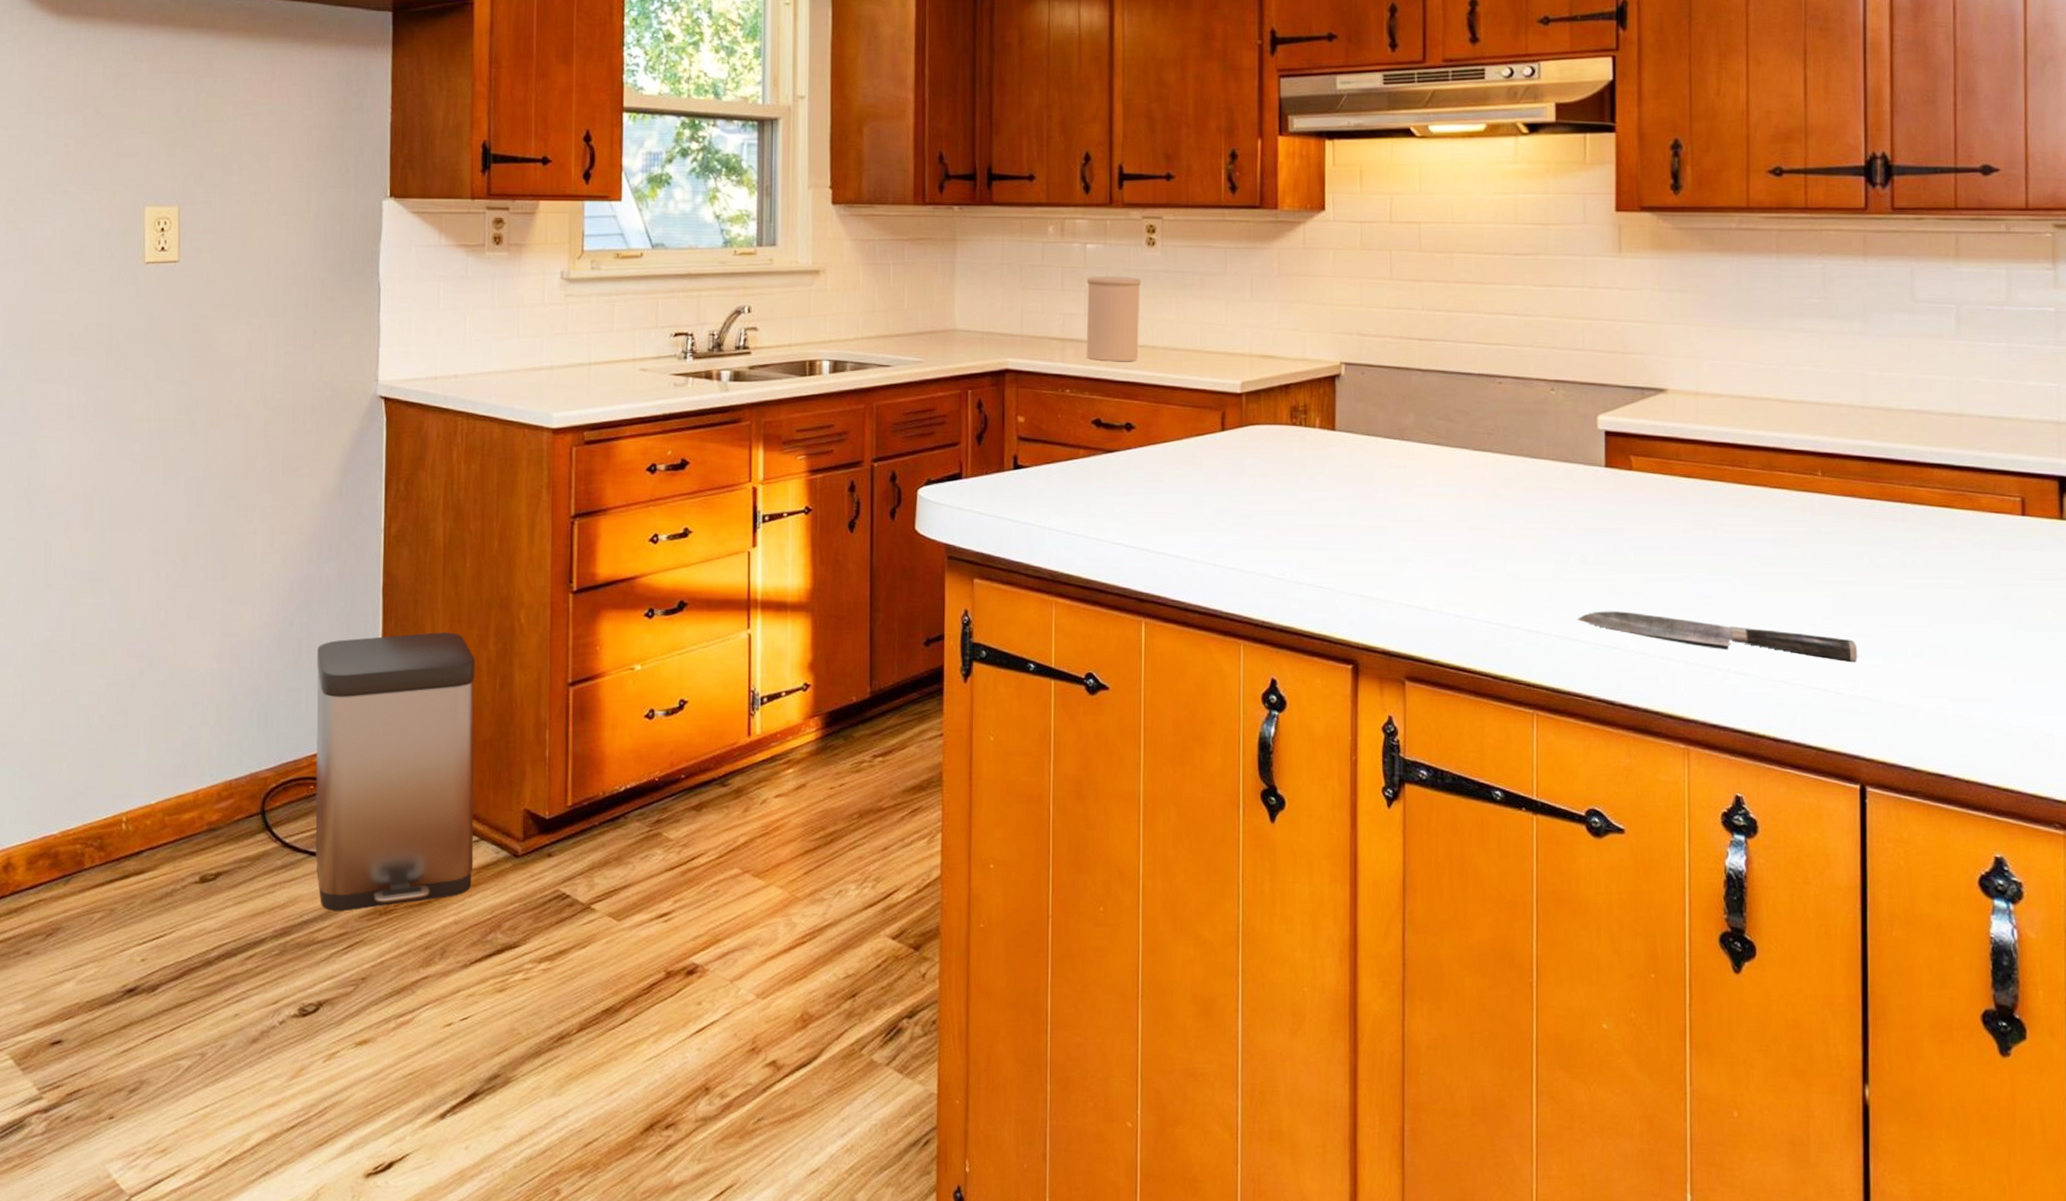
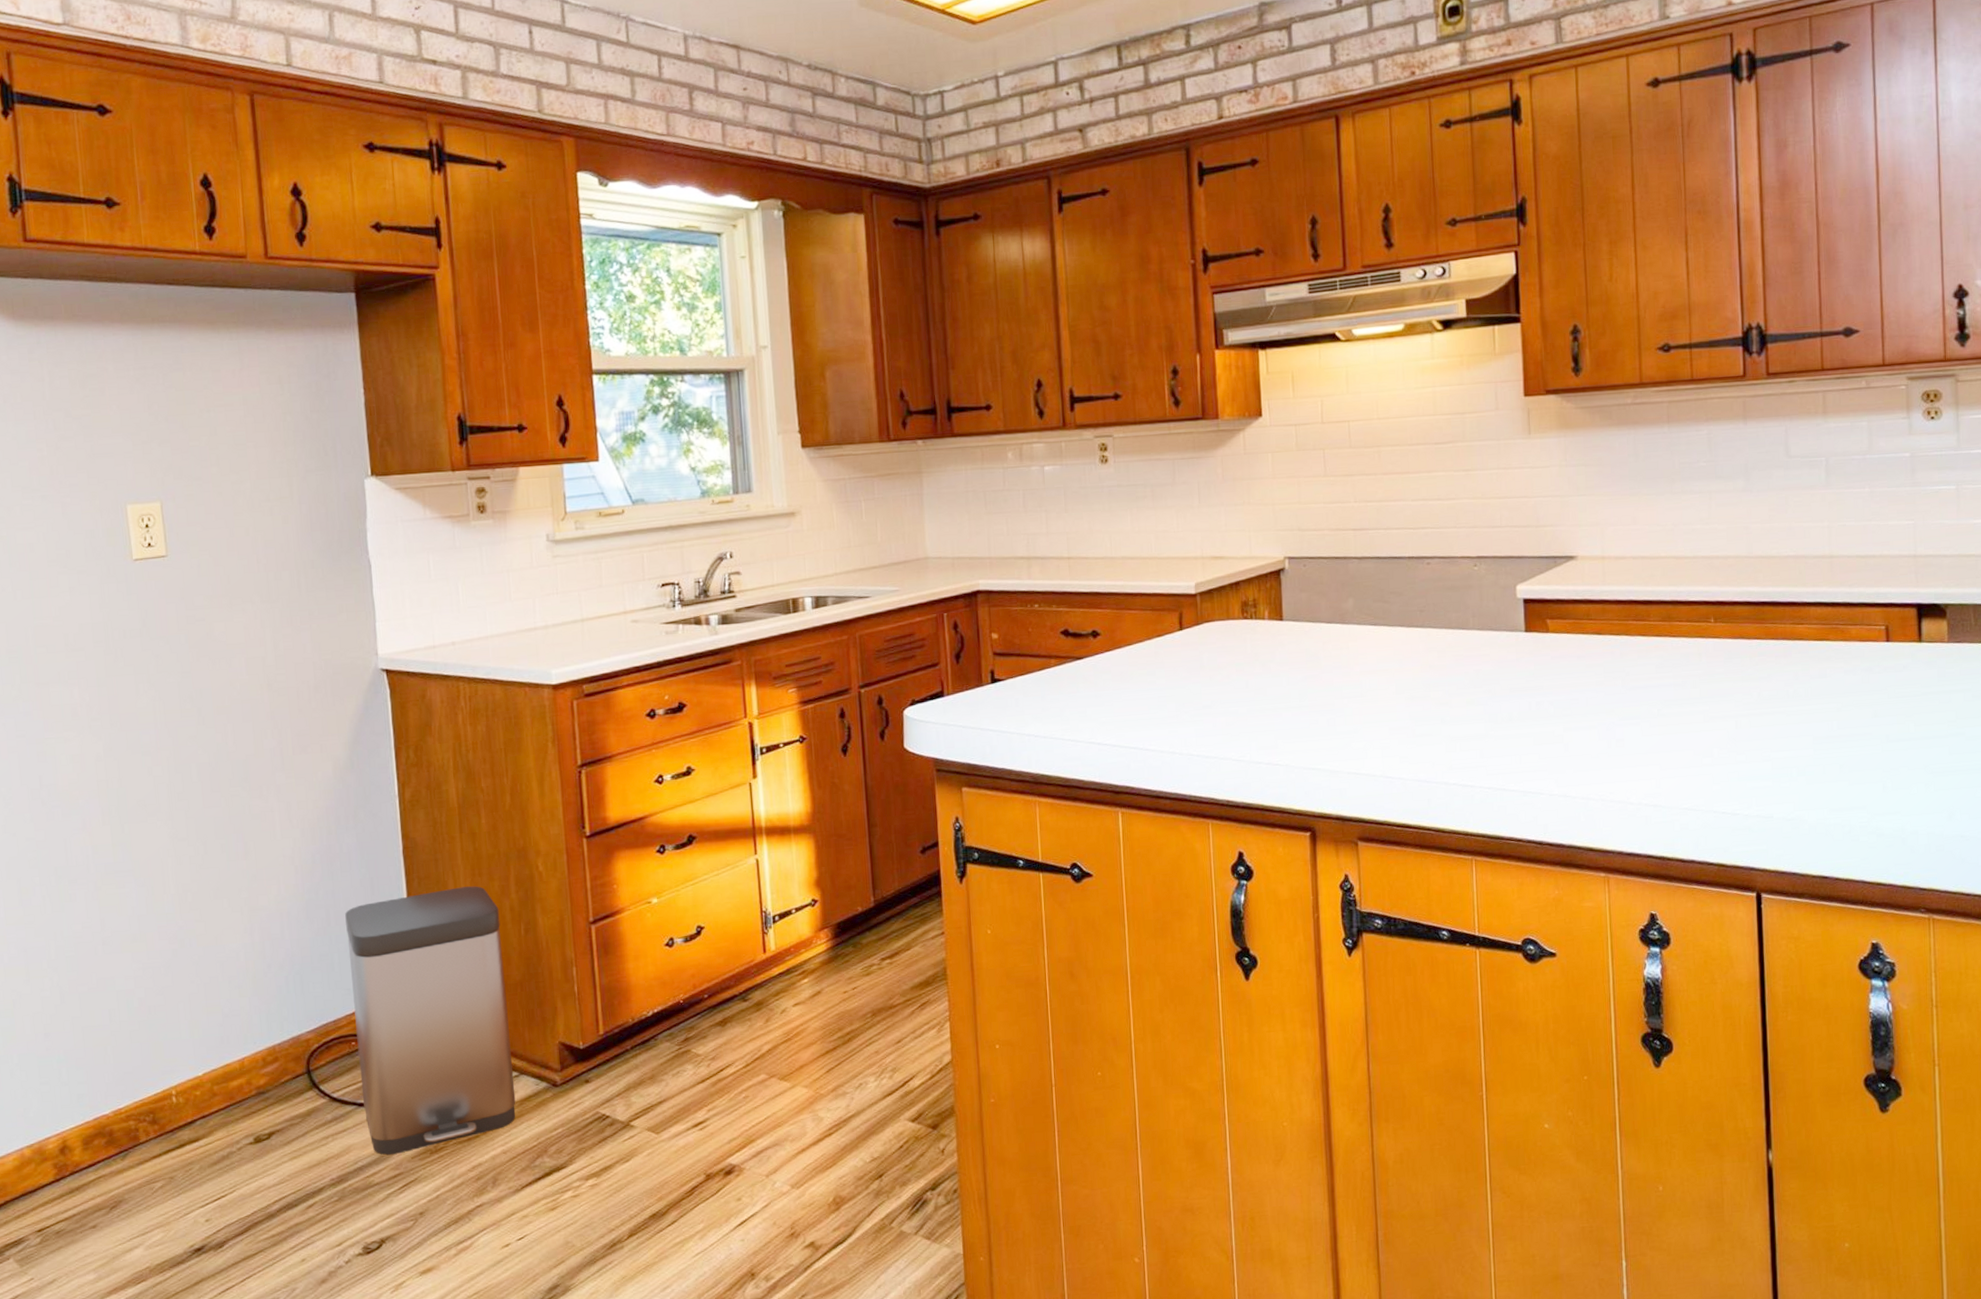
canister: present [1086,276,1142,362] -> none [1047,494,1099,575]
kitchen knife: present [1576,611,1858,662] -> none [1506,760,1751,787]

